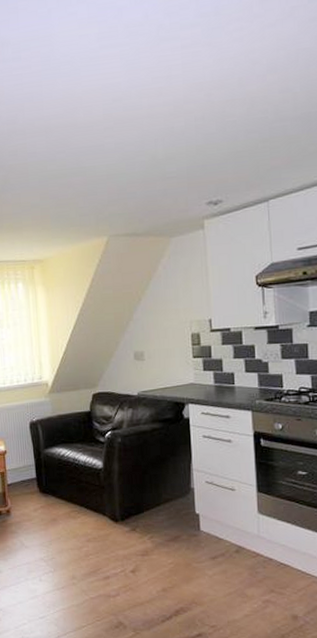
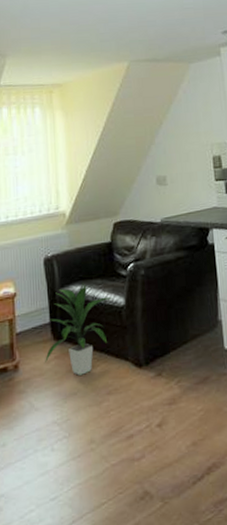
indoor plant: none [32,446,91,524] -> present [45,283,112,376]

